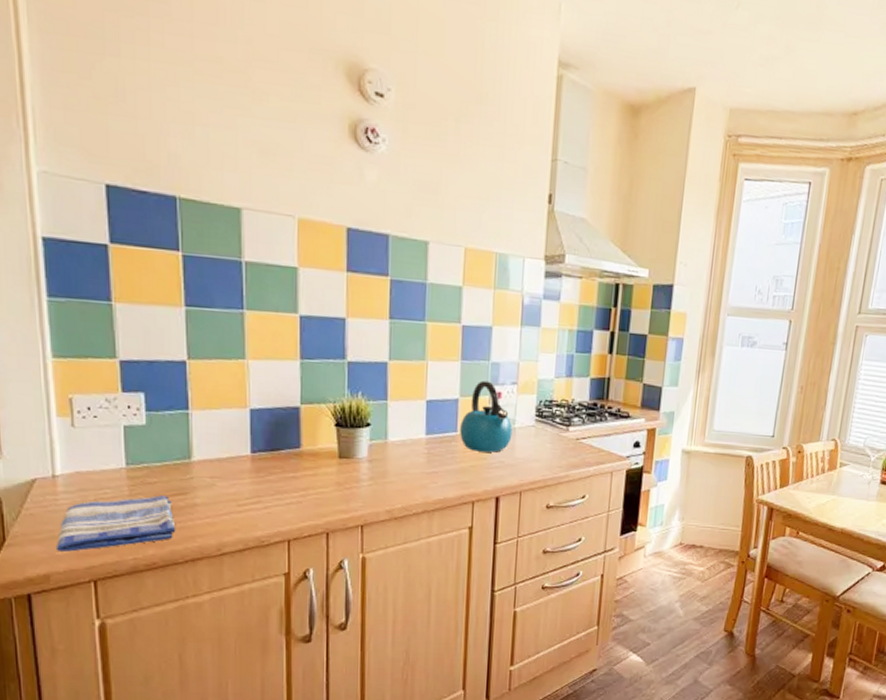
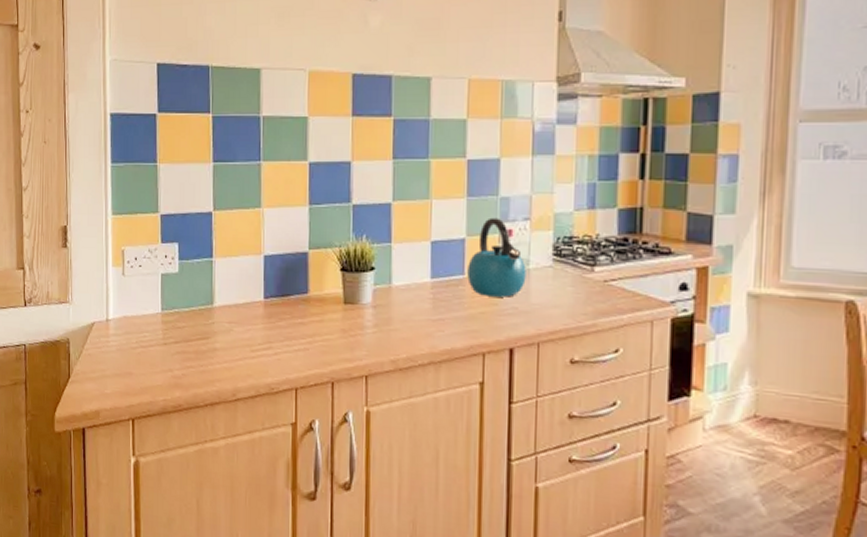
dish towel: present [55,495,176,552] -> none [105,339,199,390]

